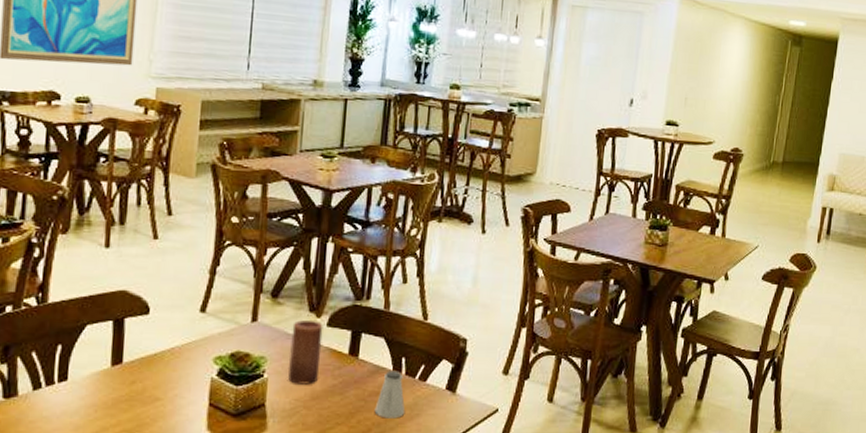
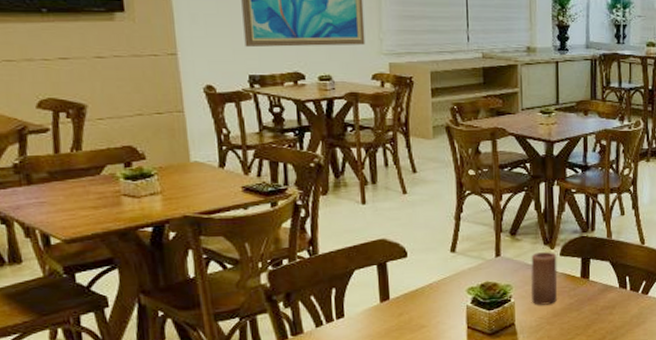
saltshaker: present [374,371,406,419] -> none [607,288,633,327]

